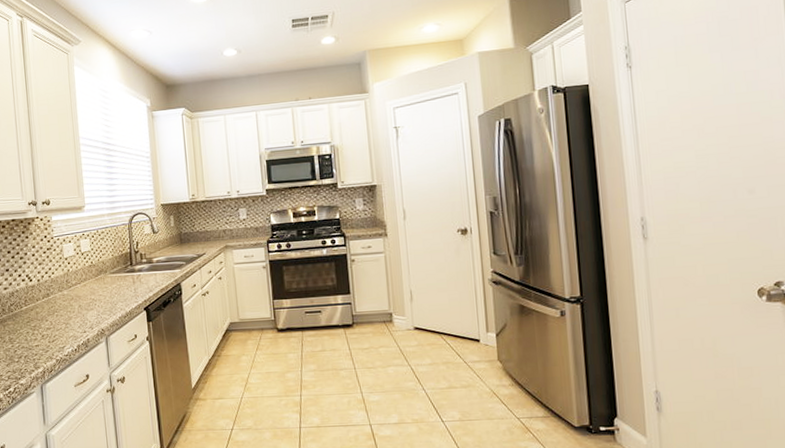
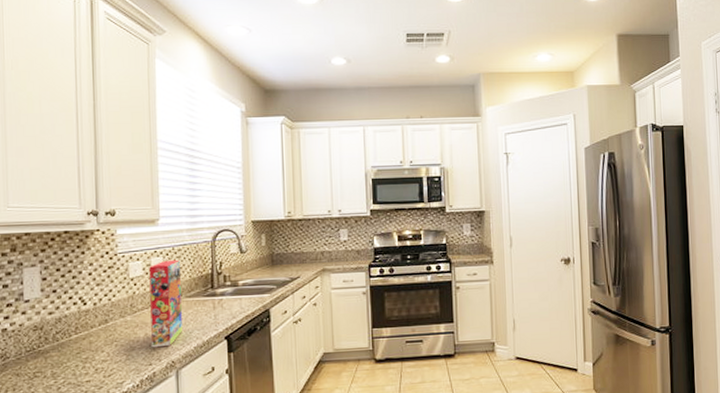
cereal box: none [79,241,109,318] -> present [149,259,182,348]

